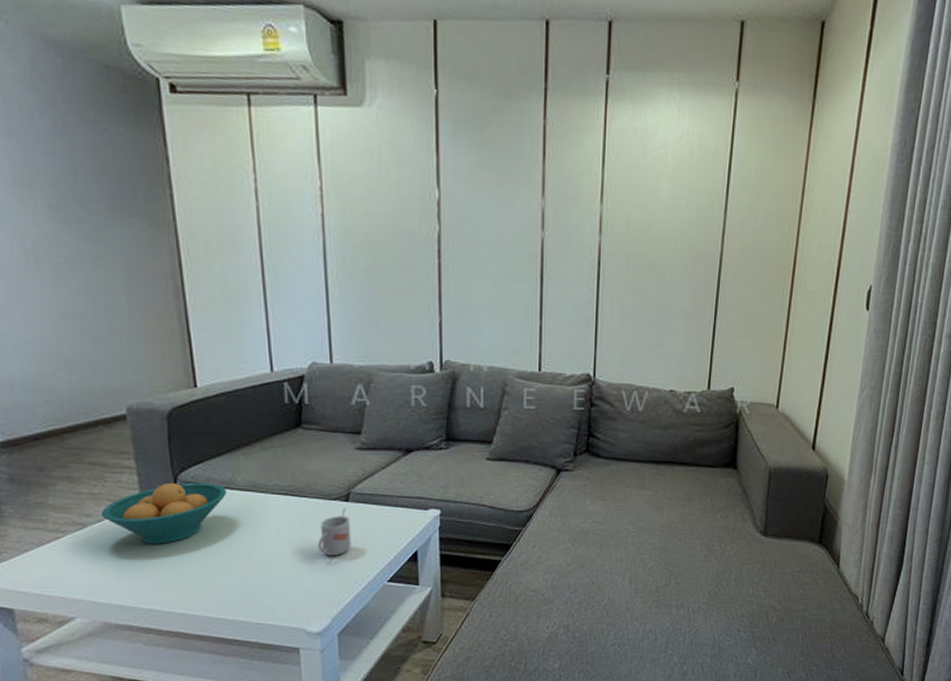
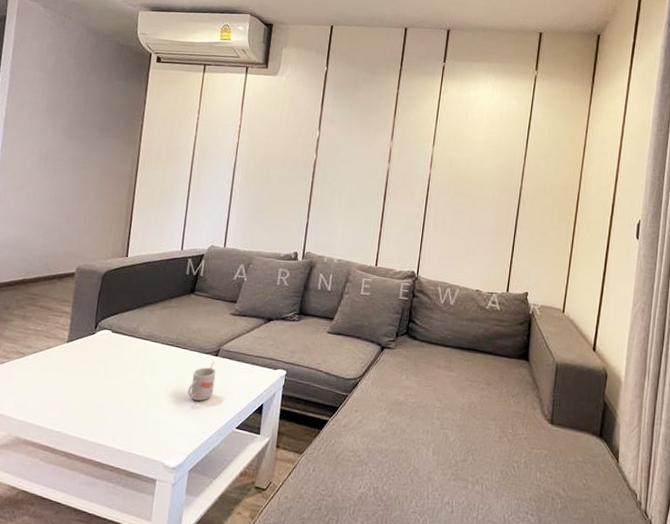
fruit bowl: present [101,482,228,544] -> none [37,327,131,376]

